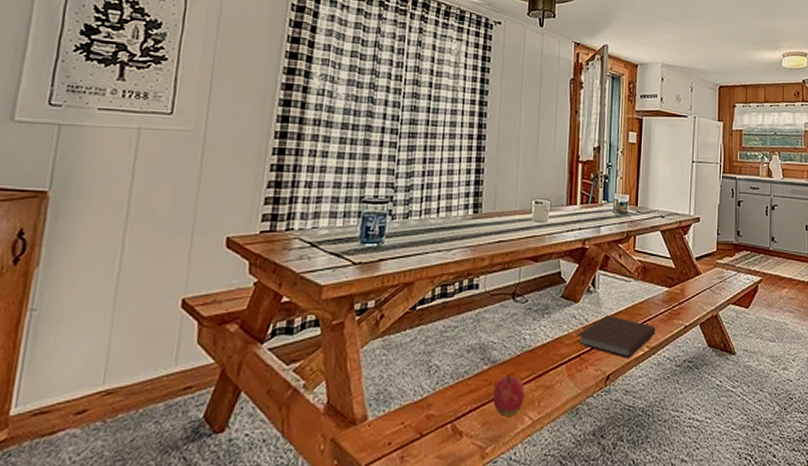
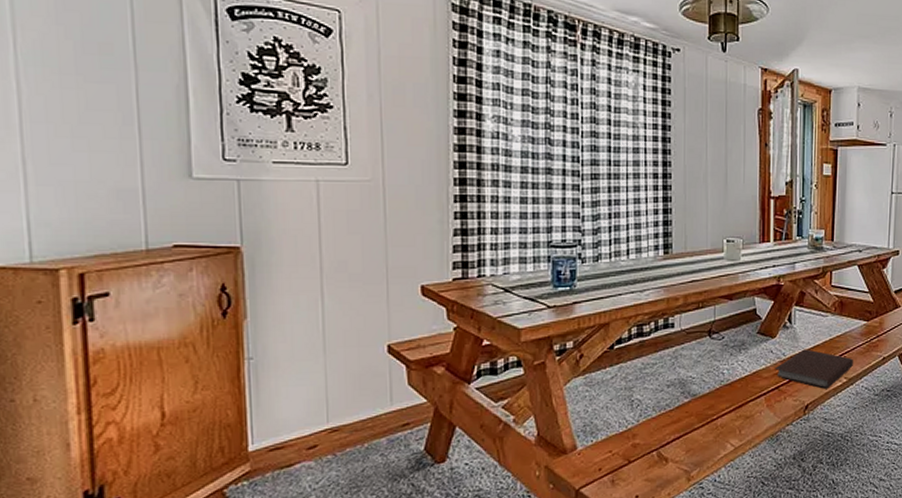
apple: present [492,374,525,416] -> none [694,406,725,444]

